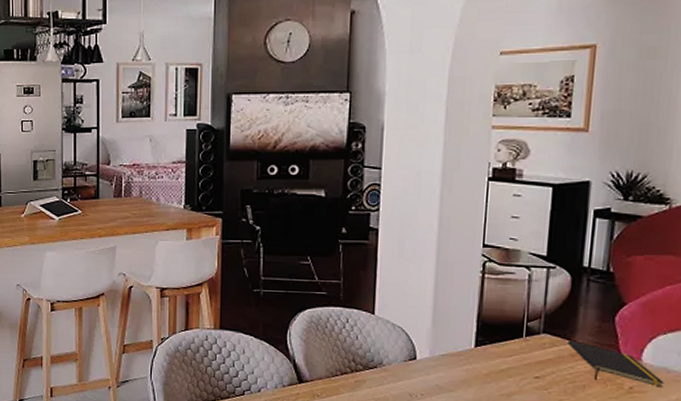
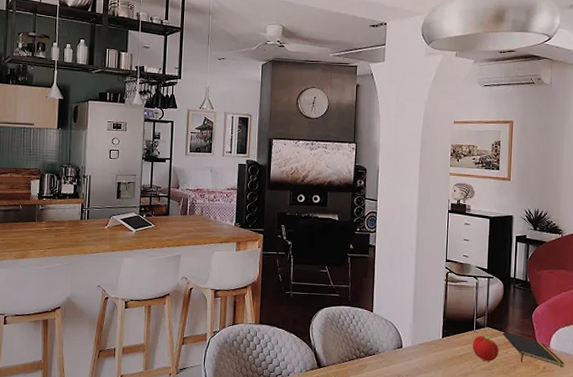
fruit: none [520,344,561,378] -> present [472,335,499,361]

